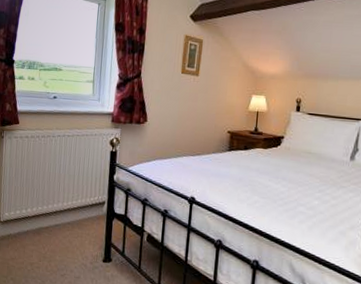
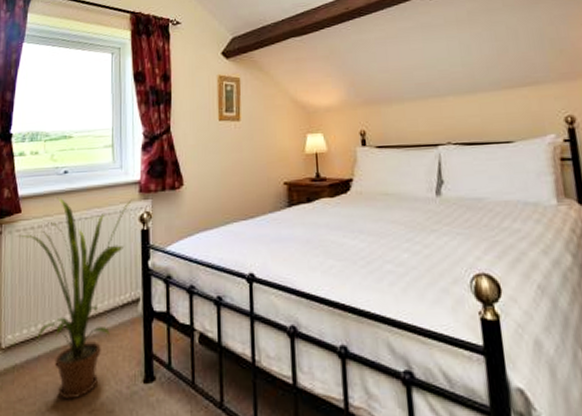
house plant: none [15,116,107,265] -> present [17,197,133,400]

